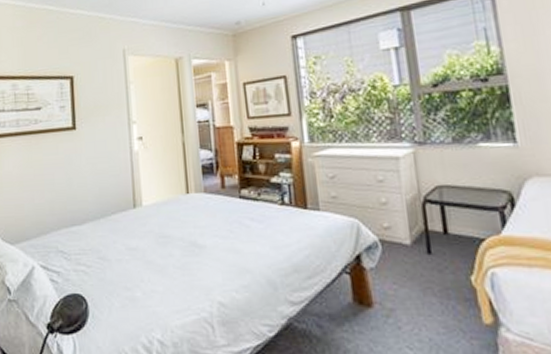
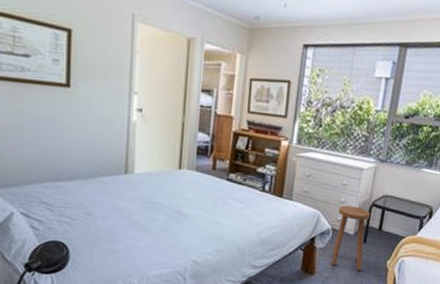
stool: none [381,206,437,296] -> present [331,205,370,271]

